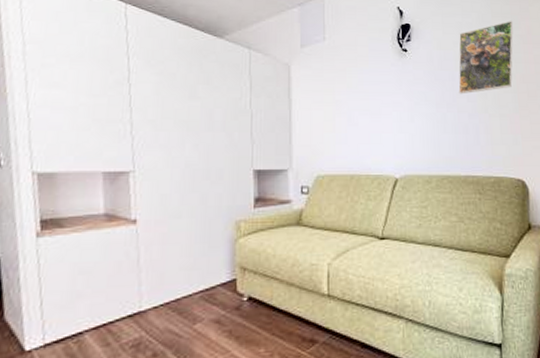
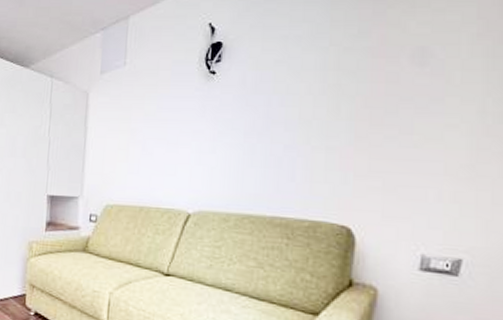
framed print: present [458,21,513,95] -> none [274,30,359,123]

